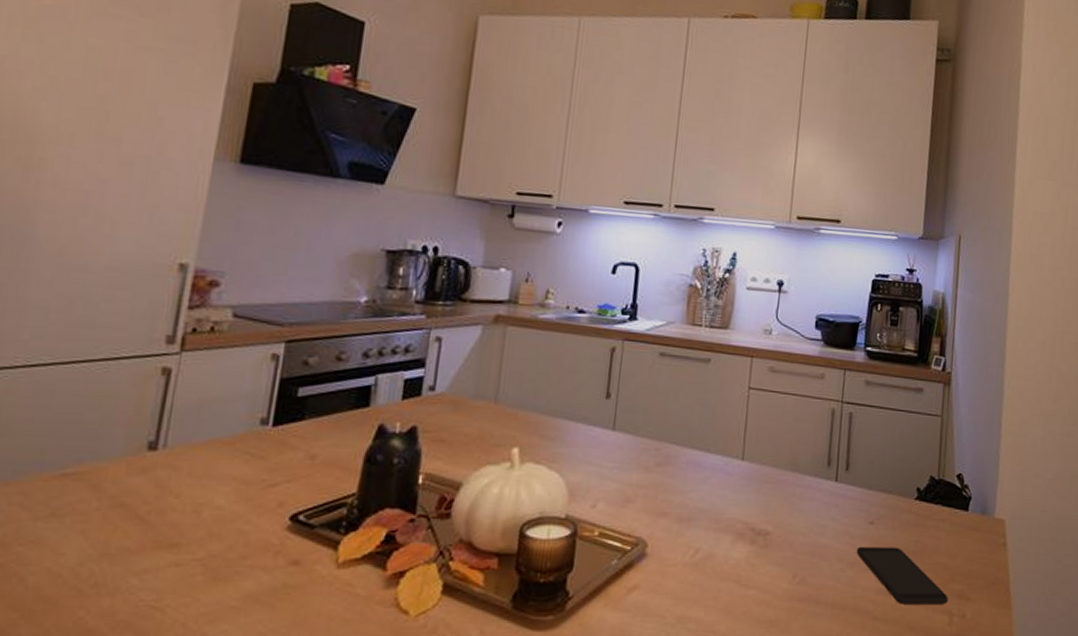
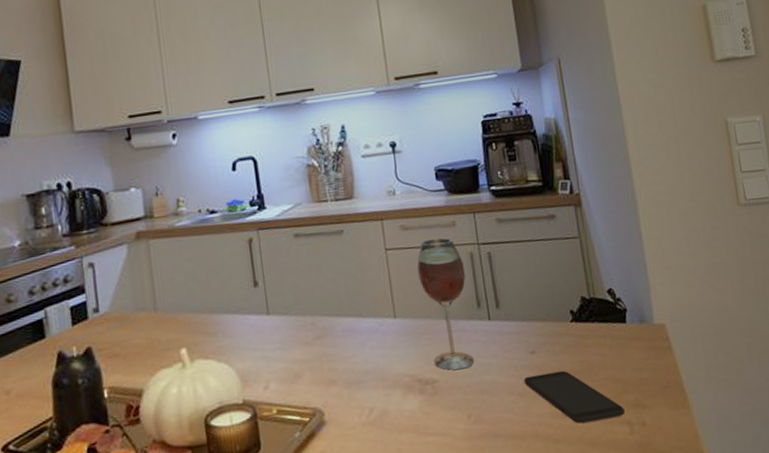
wineglass: none [772,386,824,527] -> present [417,238,475,370]

